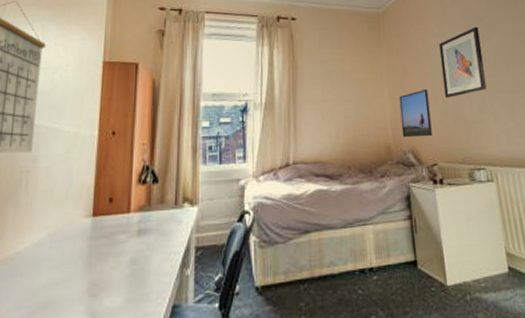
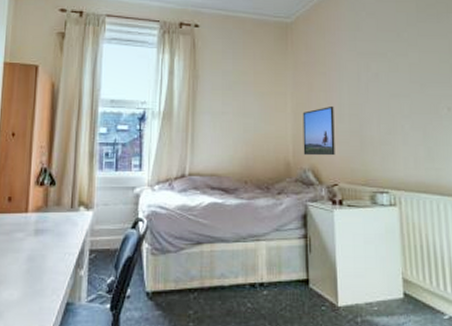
wall art: present [438,26,487,98] -> none [349,41,398,116]

